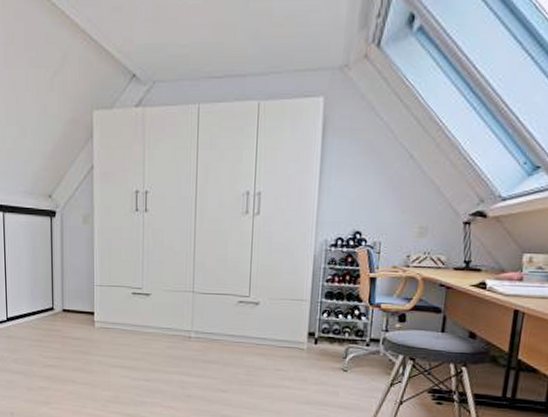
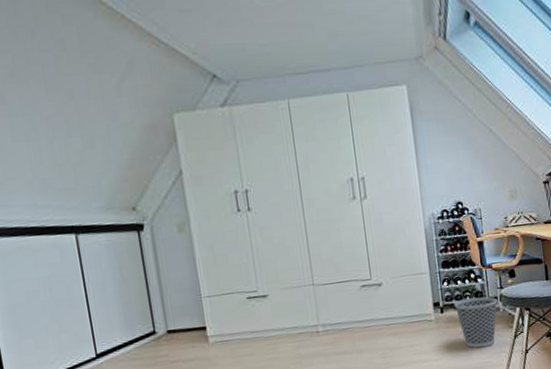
wastebasket: none [330,334,379,388] -> present [454,296,497,348]

